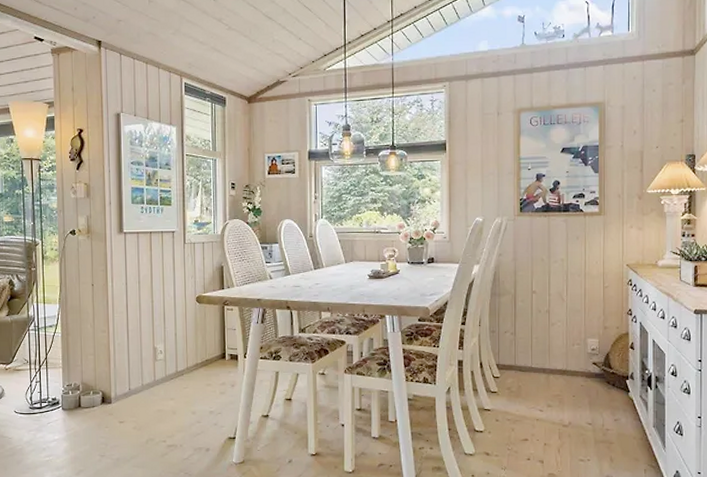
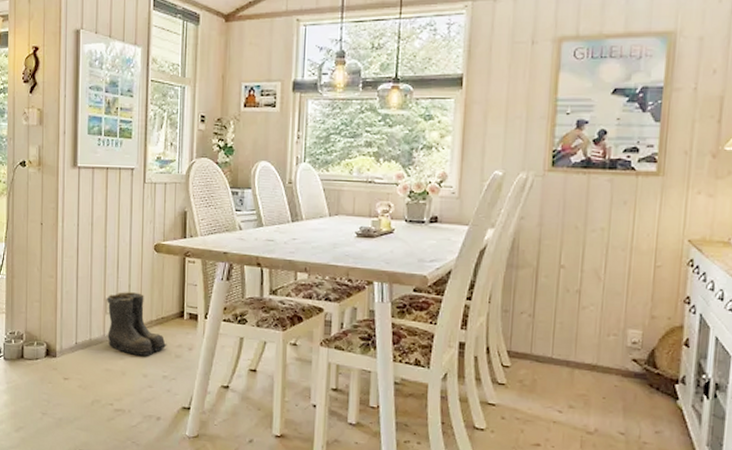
boots: none [156,340,212,395] -> present [107,292,167,356]

